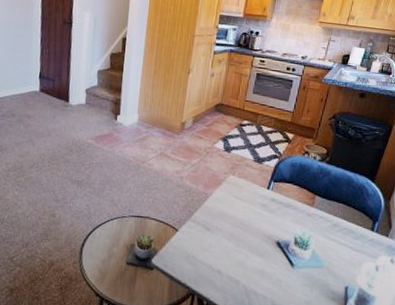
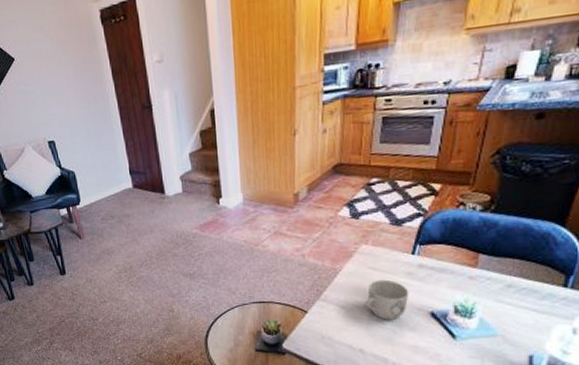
mug: none [227,207,262,245] -> present [366,279,409,320]

